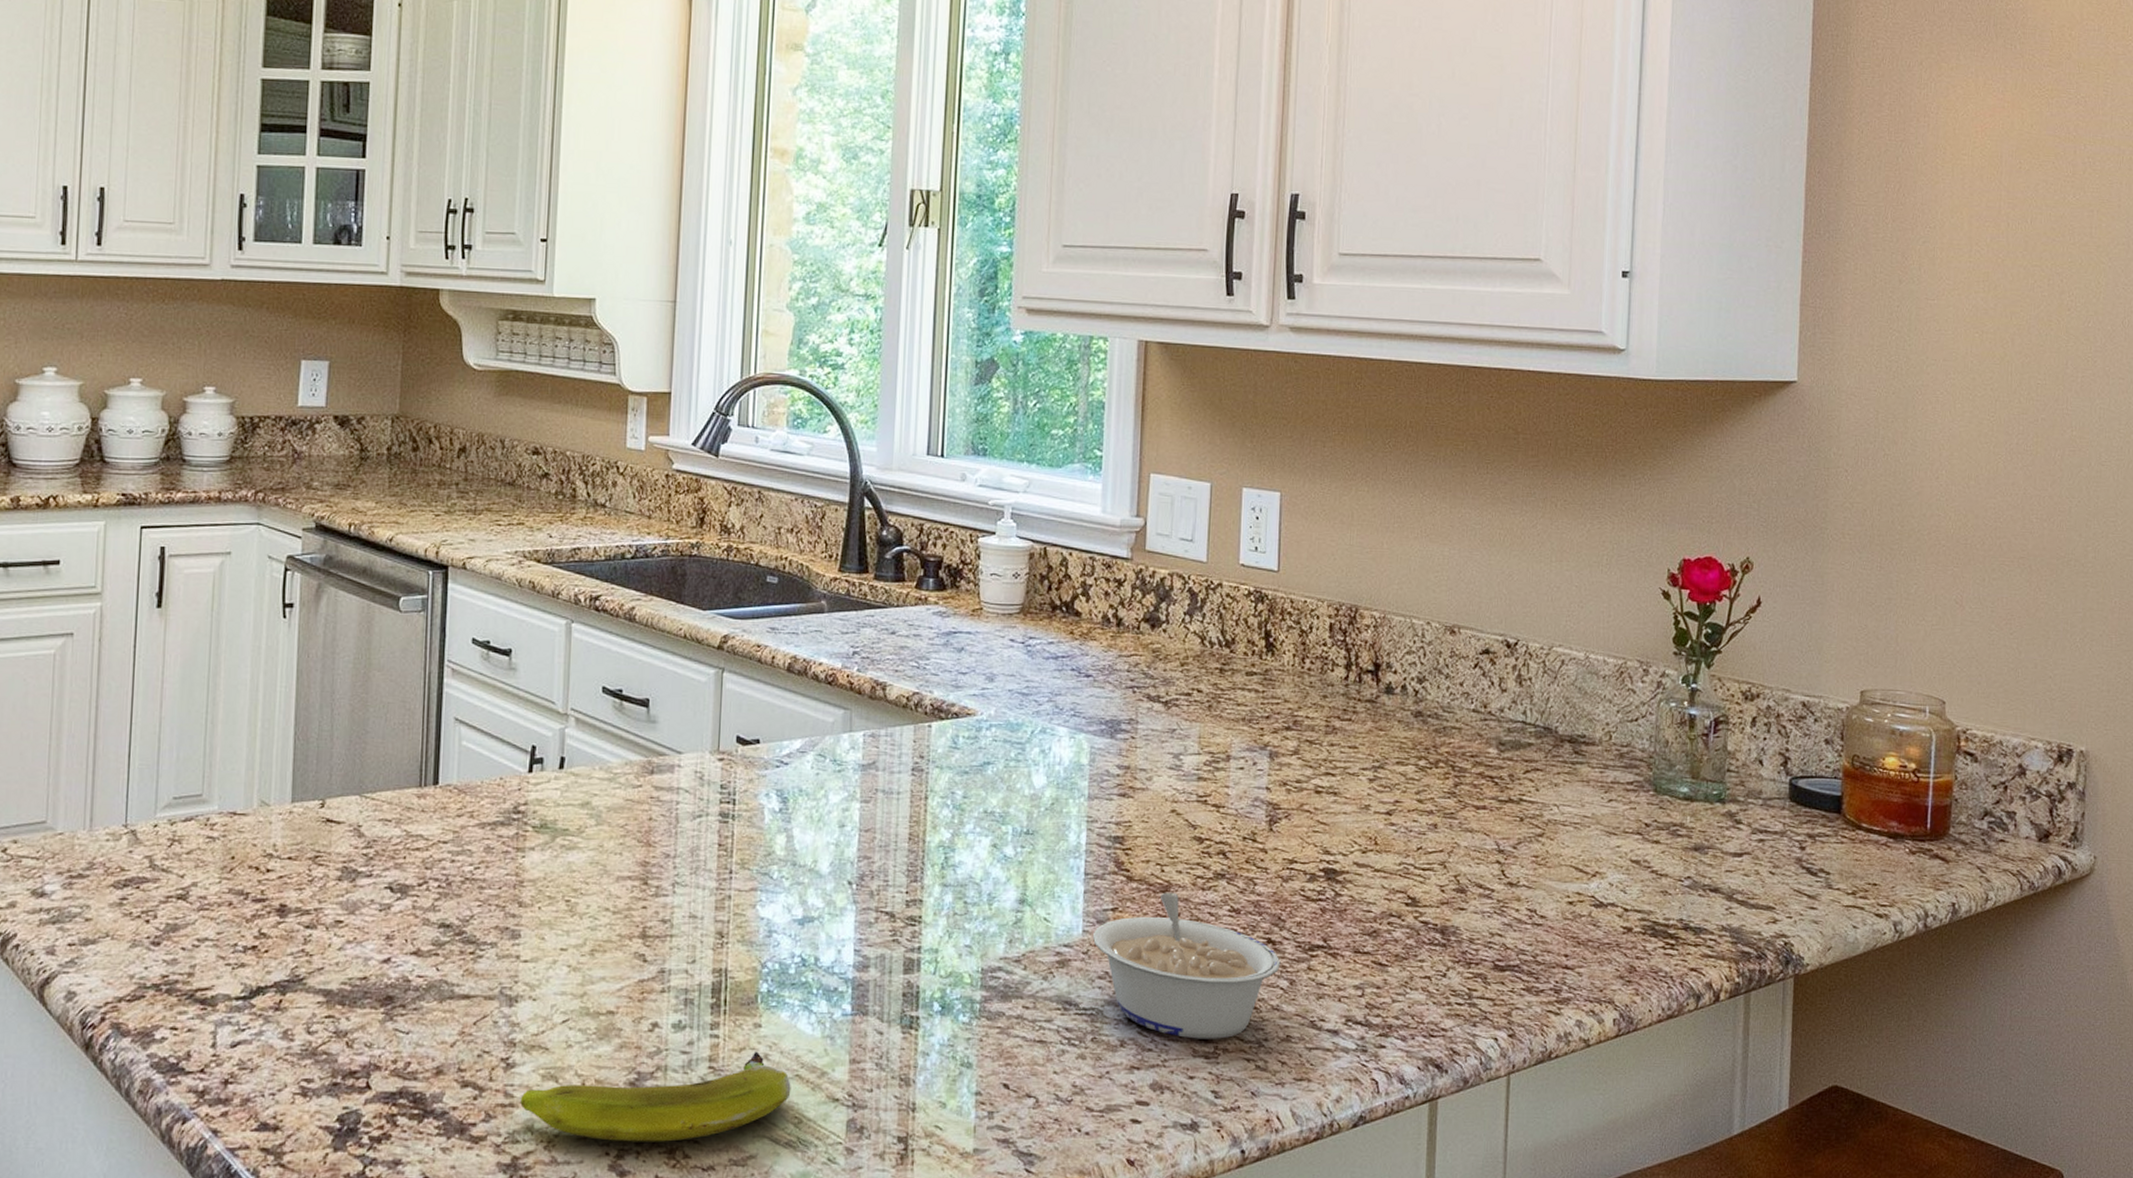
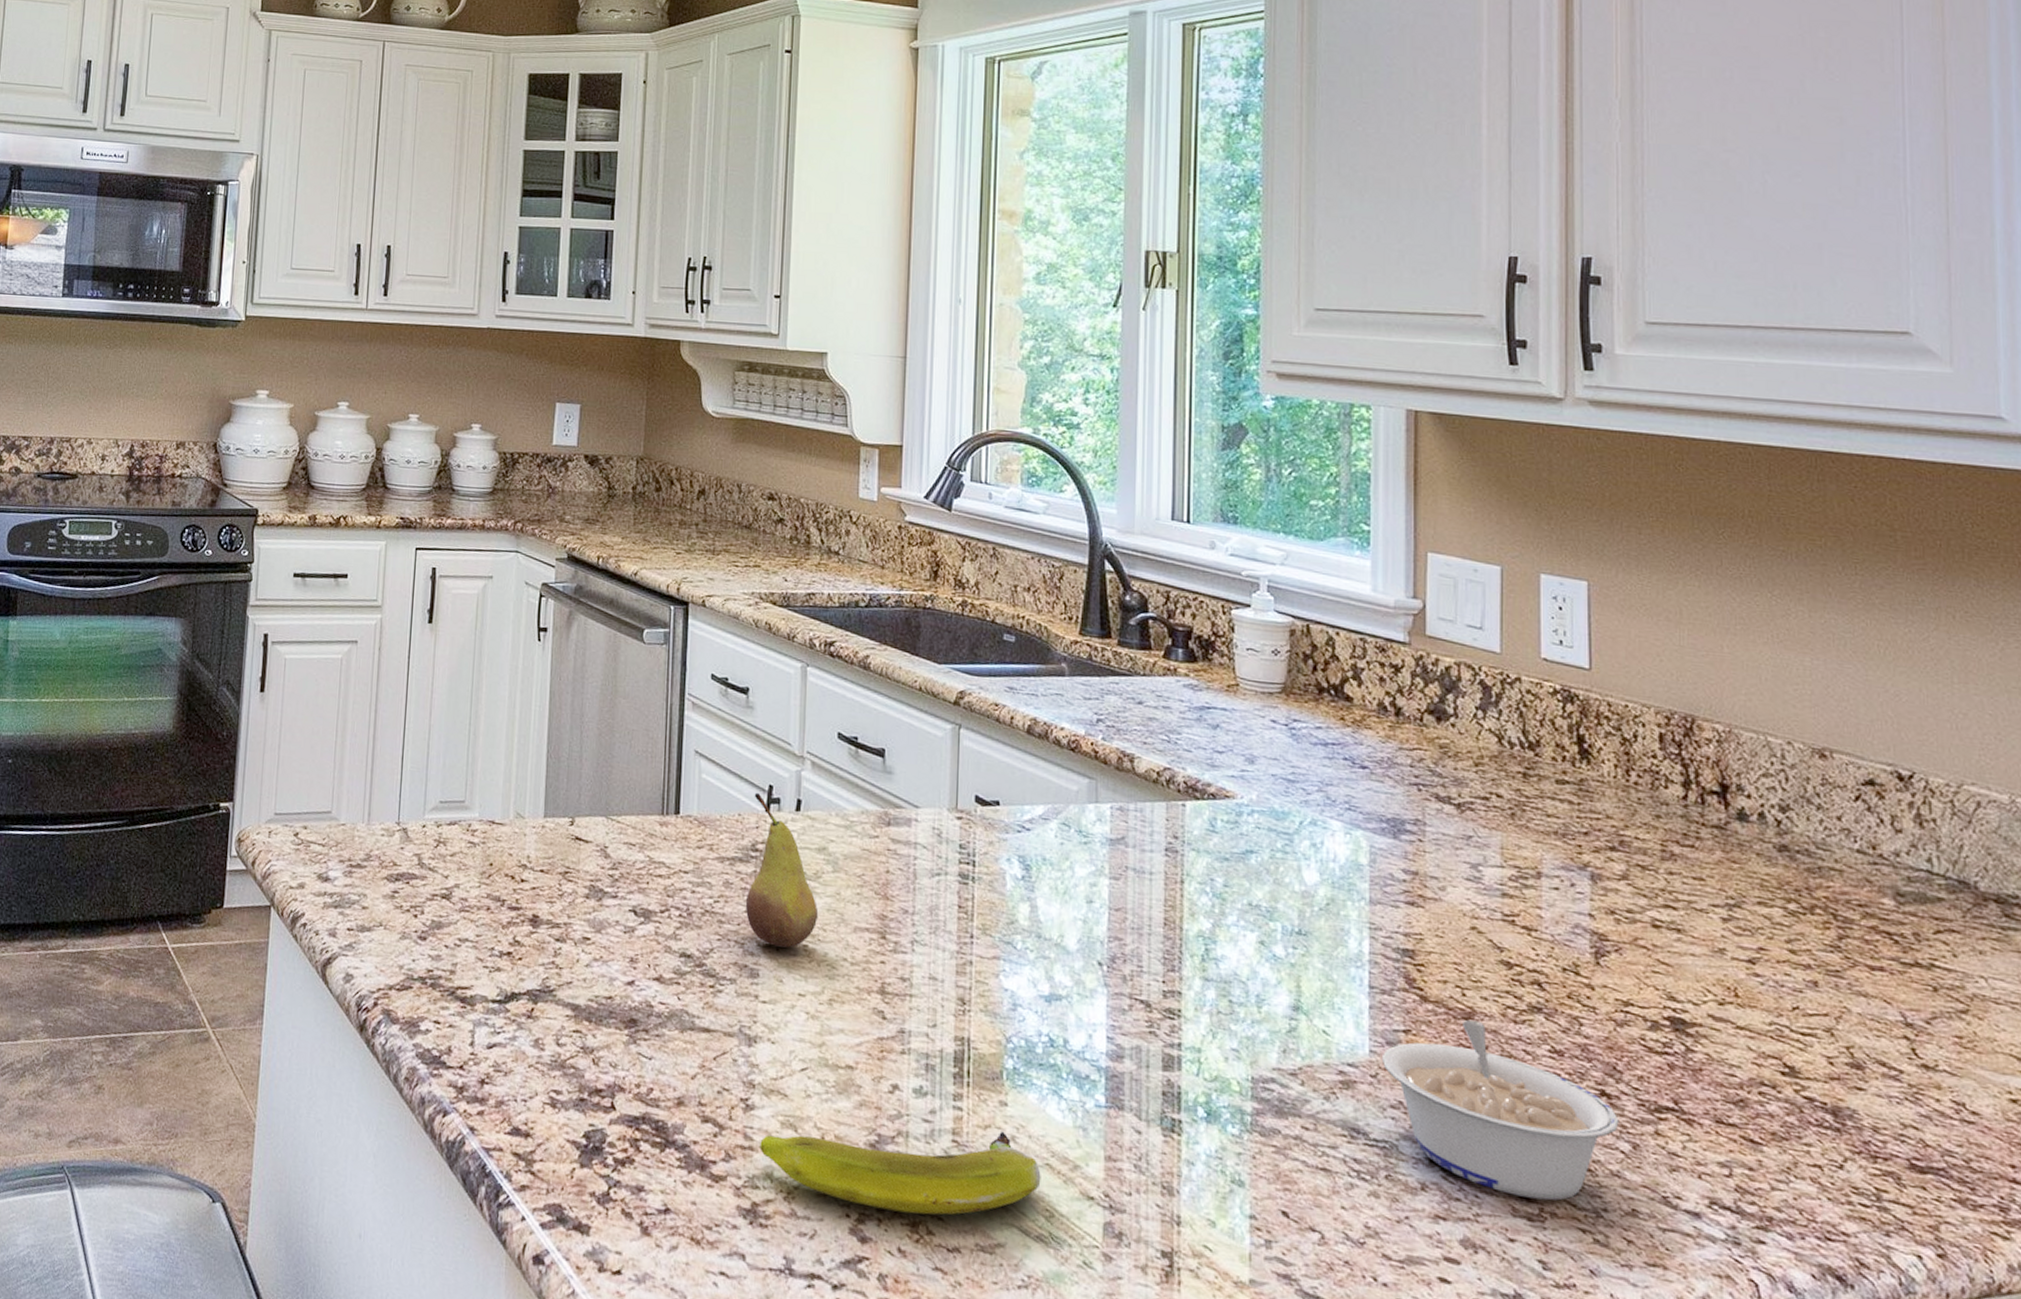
fruit: none [506,754,581,905] -> present [745,792,819,948]

